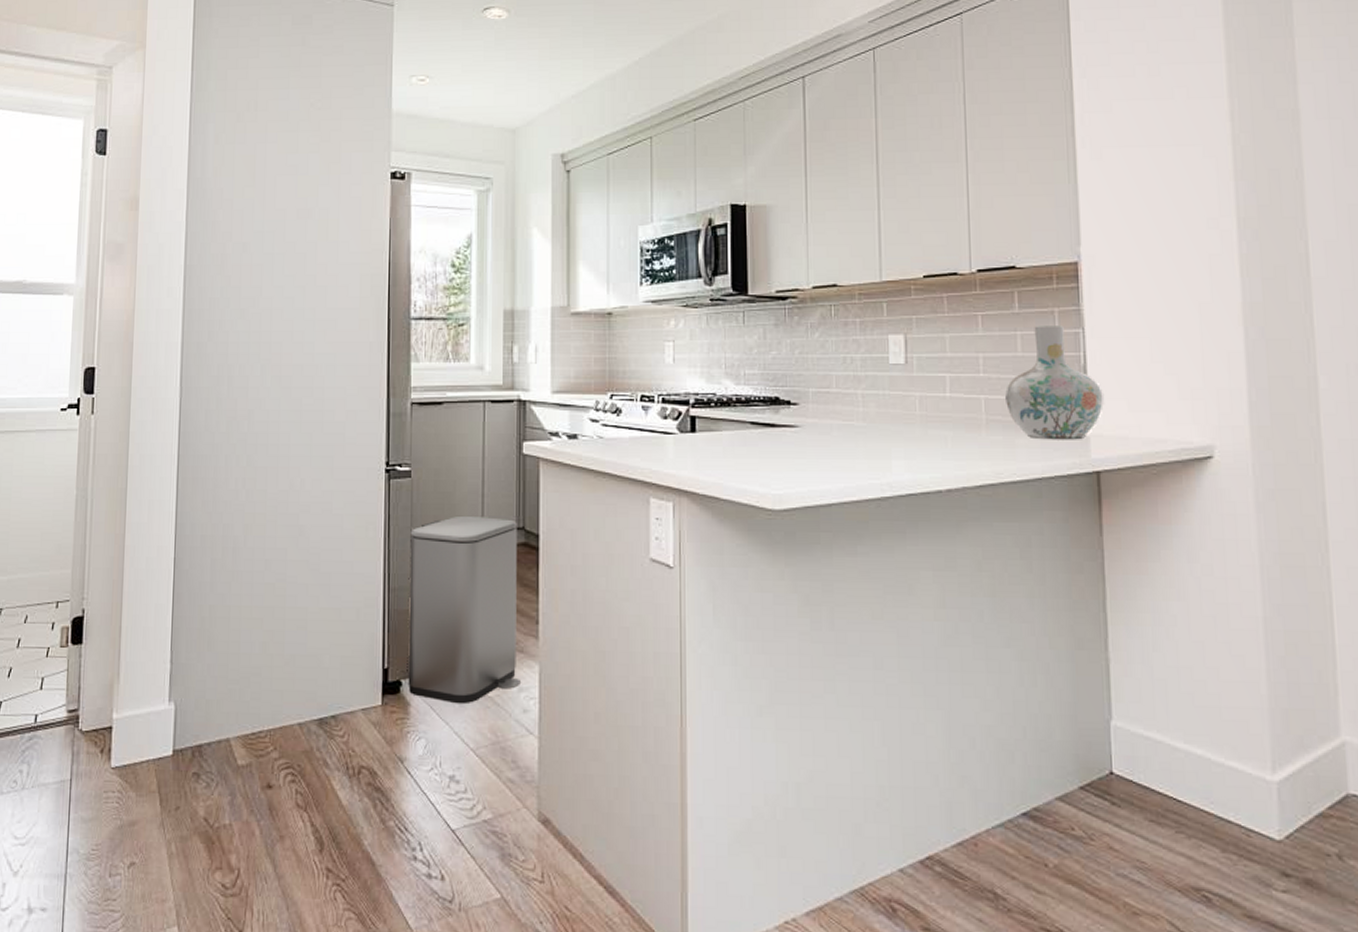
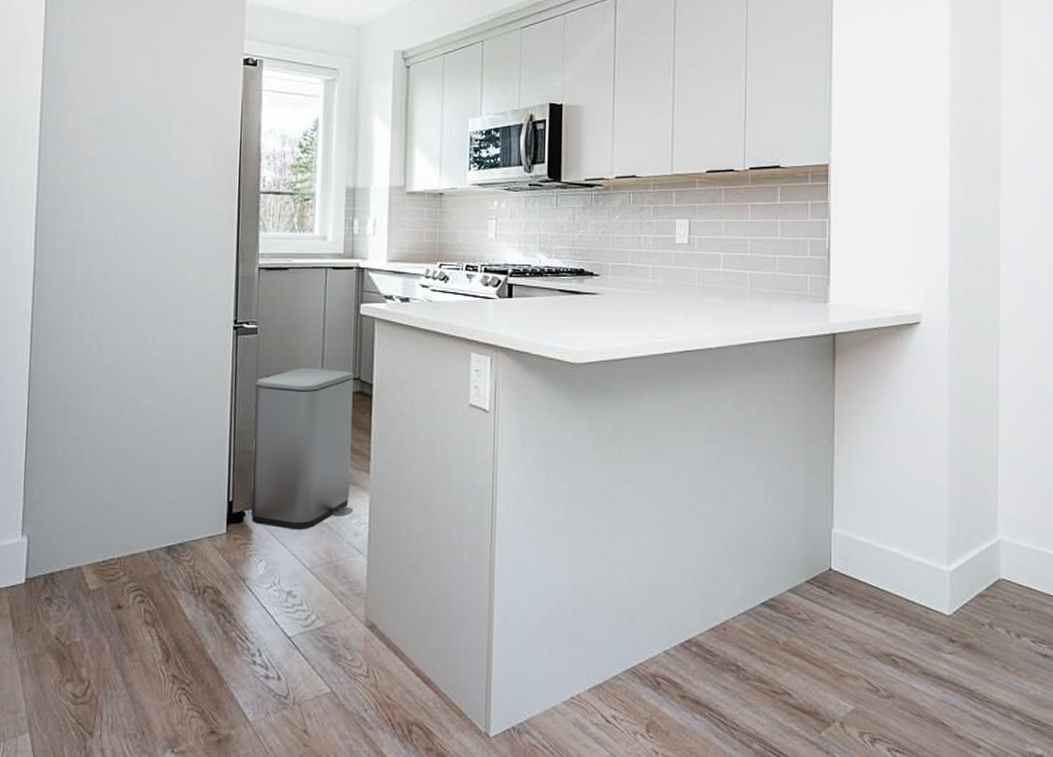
vase: present [1004,326,1104,440] -> none [765,215,841,308]

